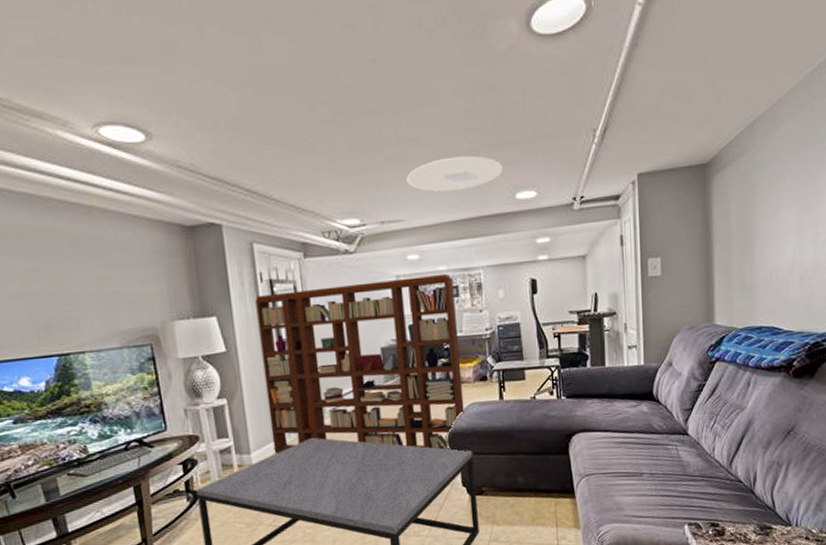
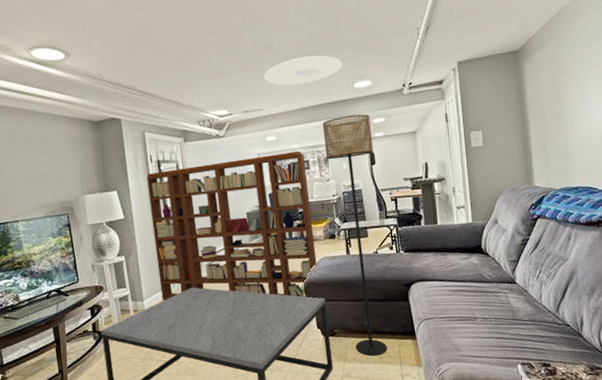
floor lamp: none [476,232,542,518] -> present [322,114,388,356]

